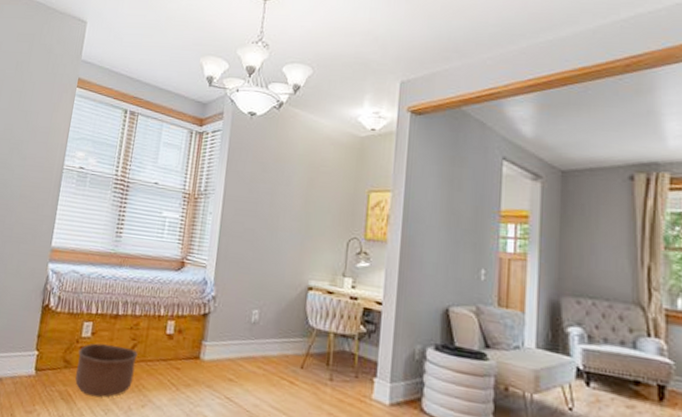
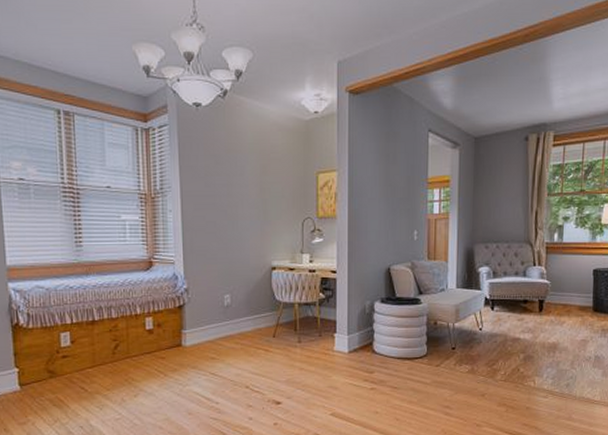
basket: present [75,343,138,397] -> none [61,349,122,397]

